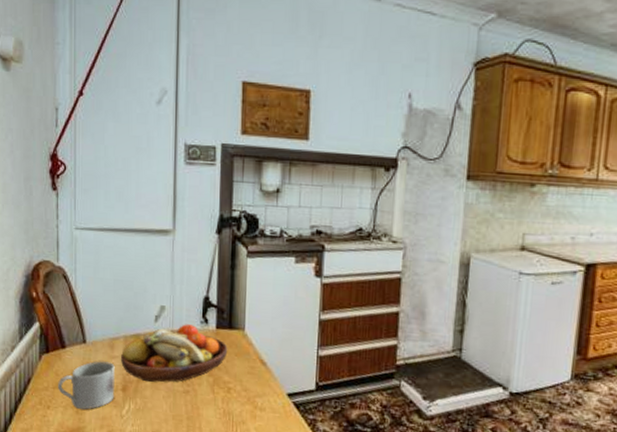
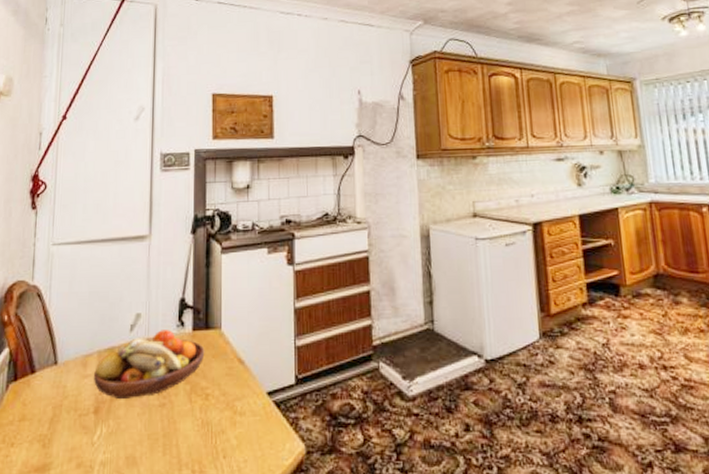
mug: present [58,361,115,410] -> none [24,382,87,441]

